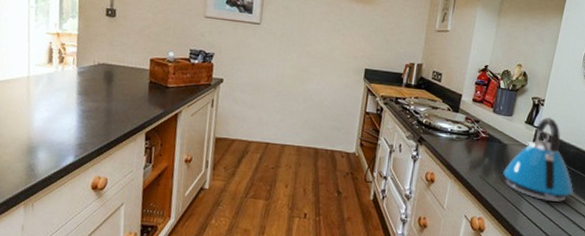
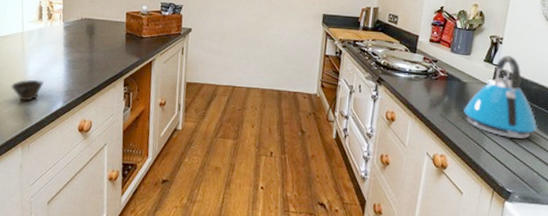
cup: none [13,130,52,156] -> present [11,79,43,102]

